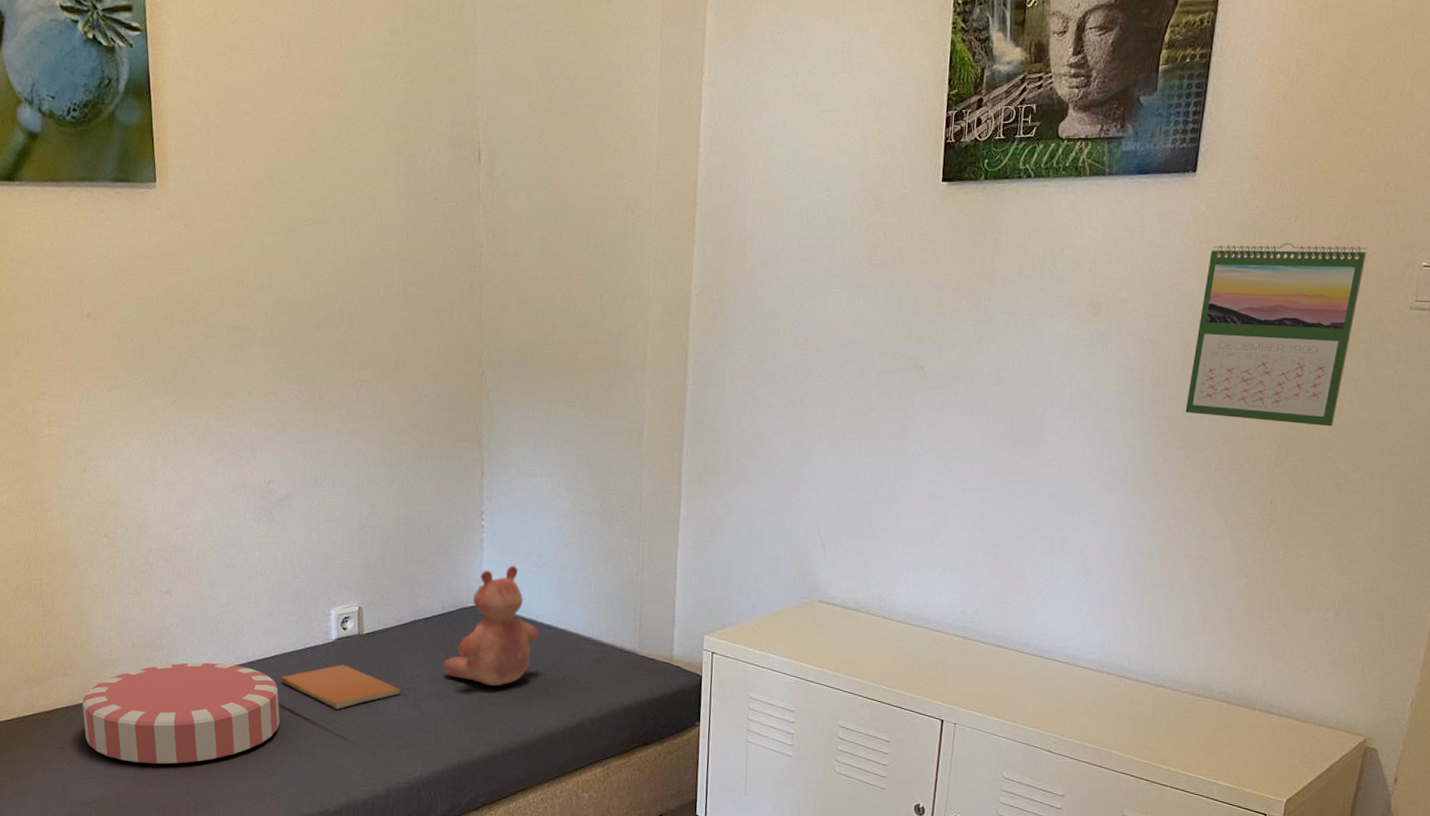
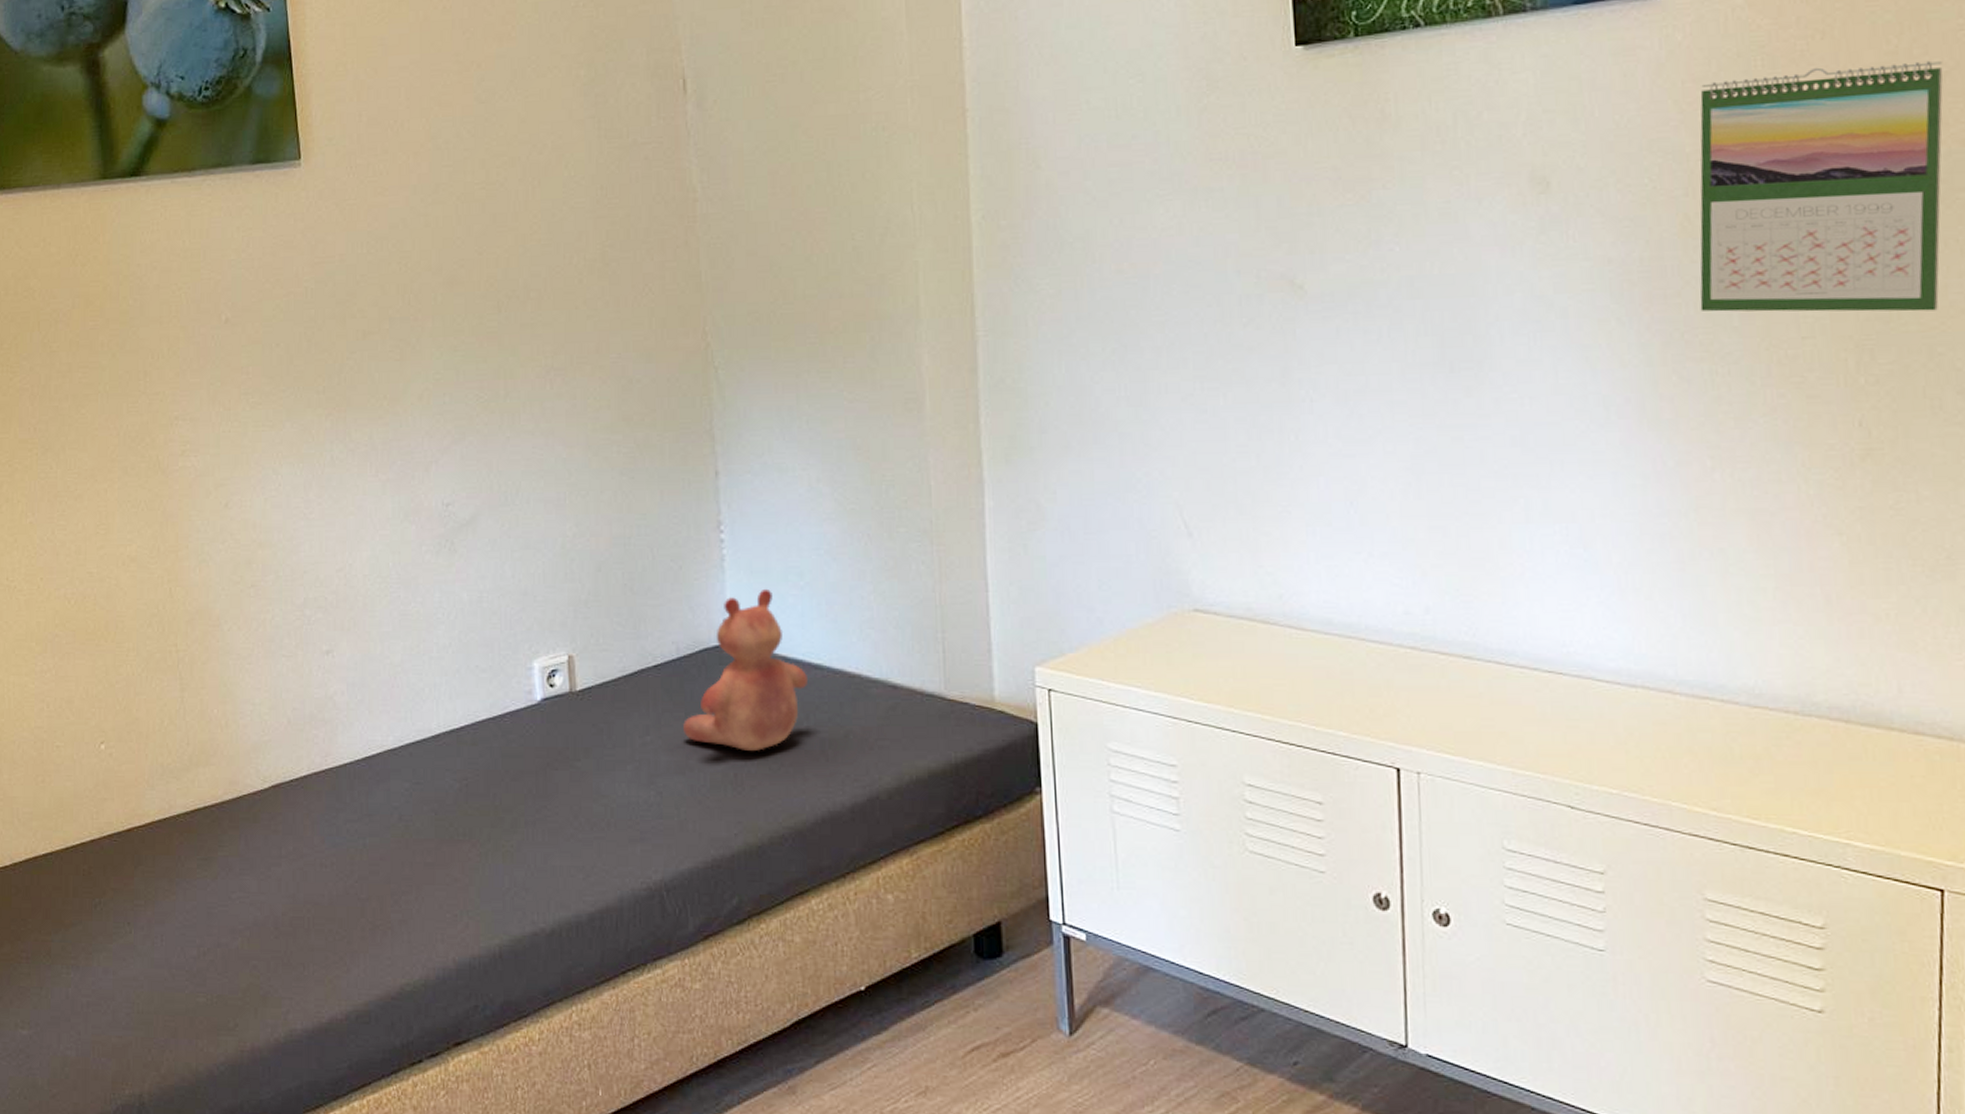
cushion: present [82,662,280,764] -> none [229,739,475,876]
book: present [280,664,401,709] -> none [473,732,630,793]

